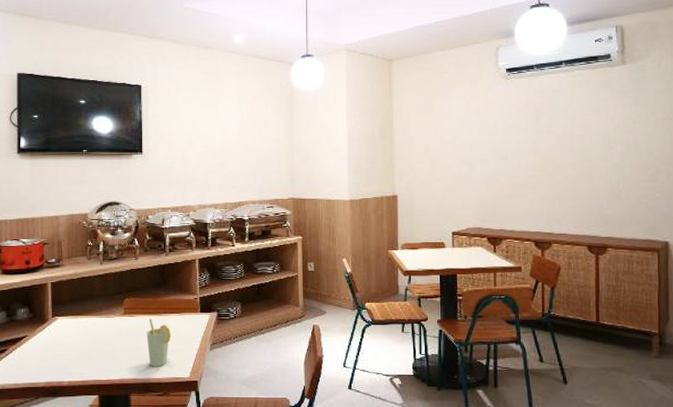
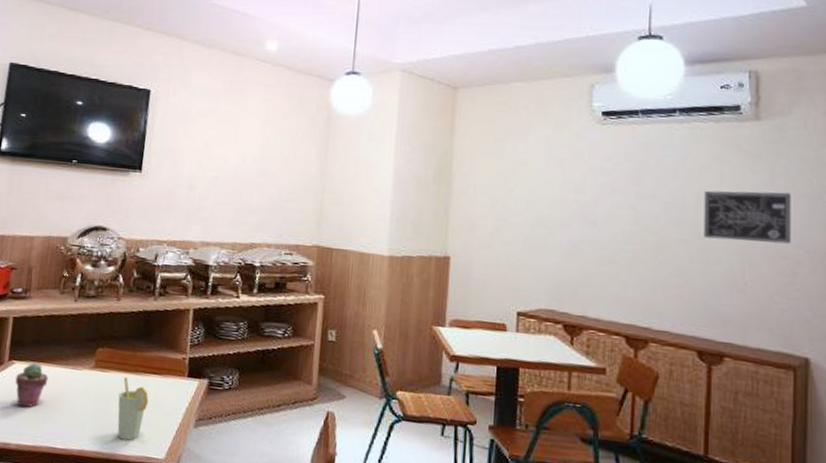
potted succulent: none [60,317,87,353] -> present [15,363,49,408]
wall art: none [587,119,652,160] -> present [703,190,791,244]

